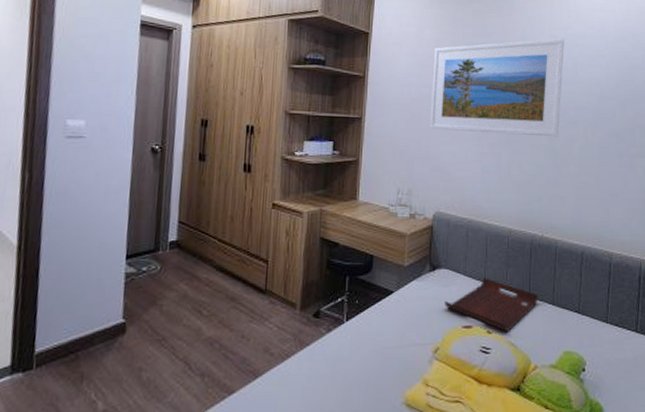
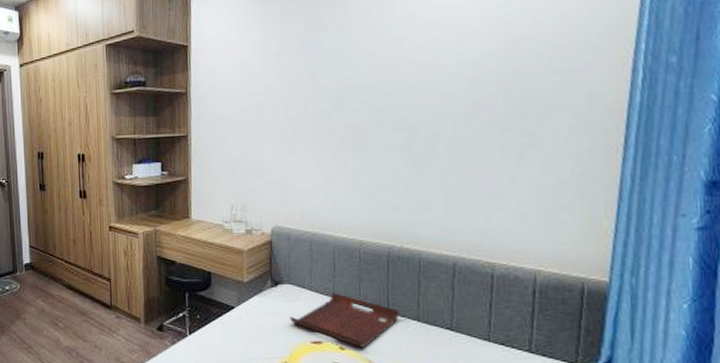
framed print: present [430,38,564,137] -> none [260,17,423,141]

